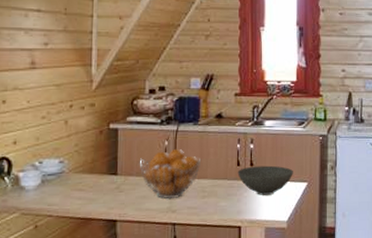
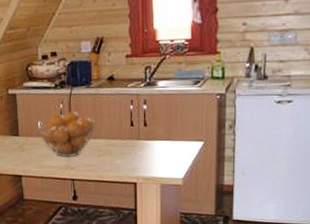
bowl: present [237,165,293,195] -> none [131,125,189,154]

